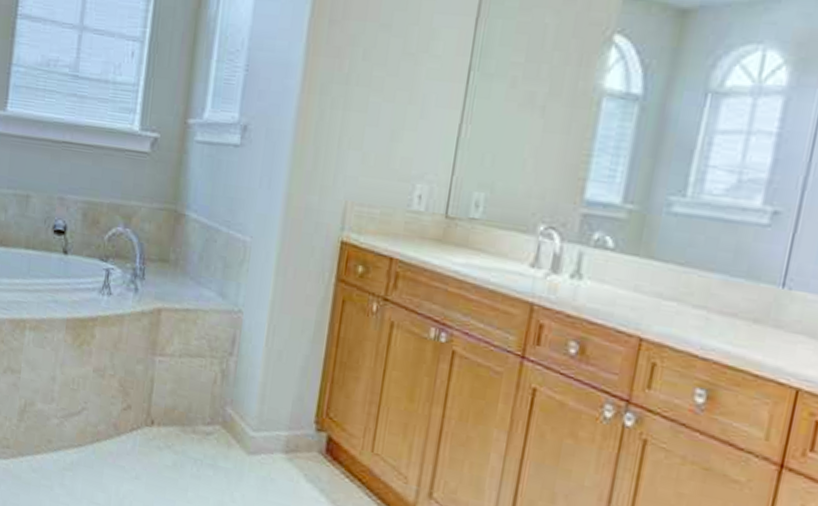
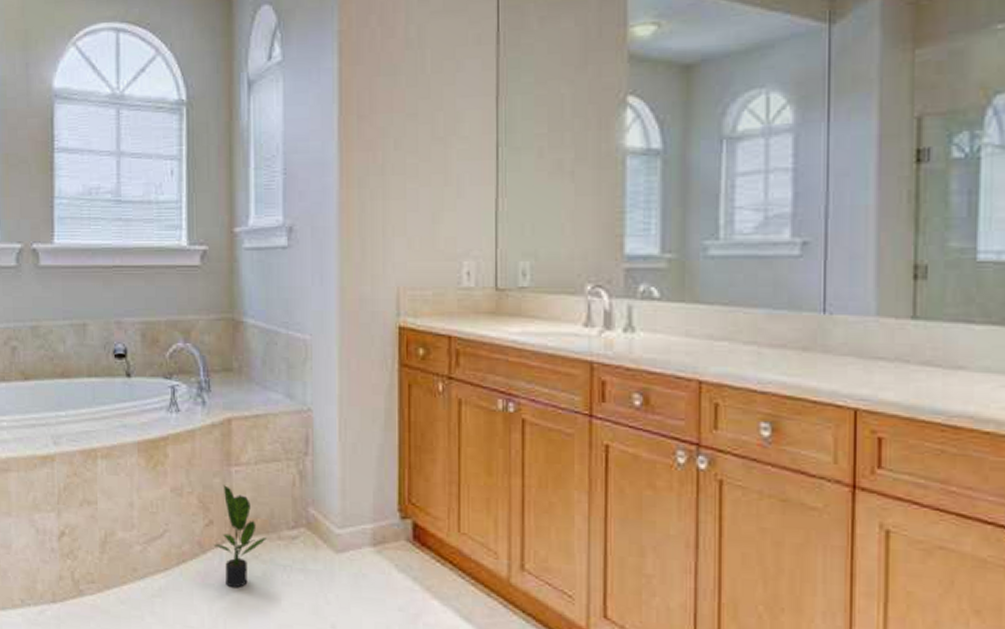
potted plant: none [128,372,181,474] -> present [213,485,266,588]

